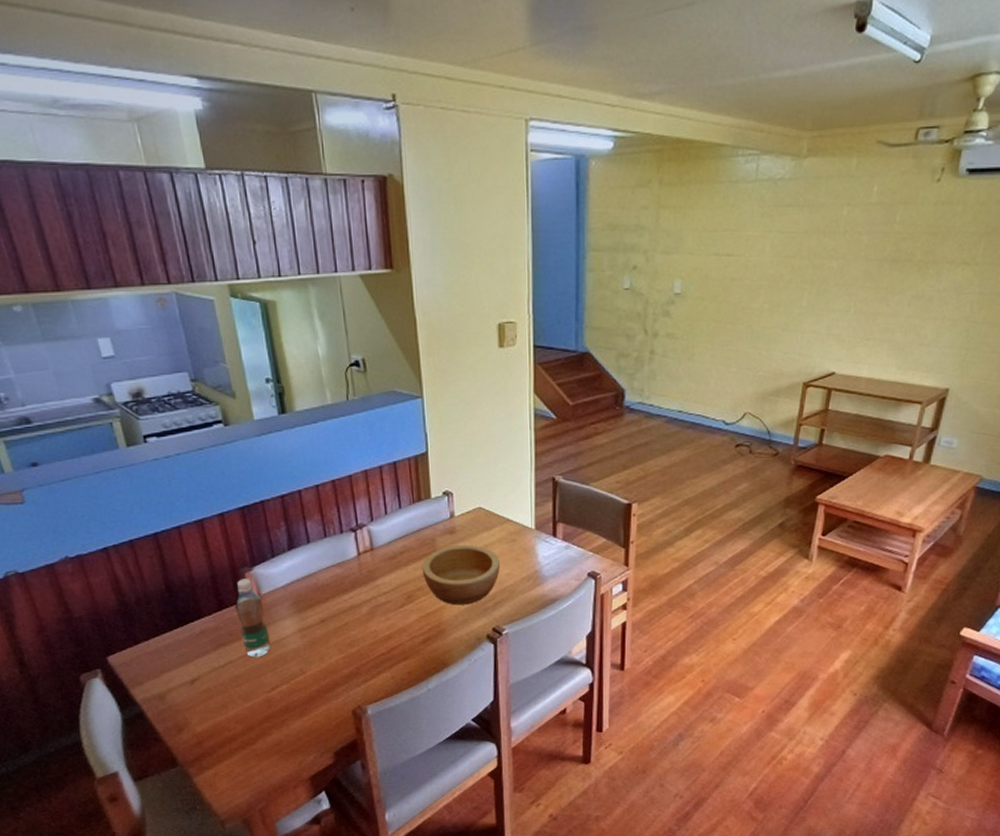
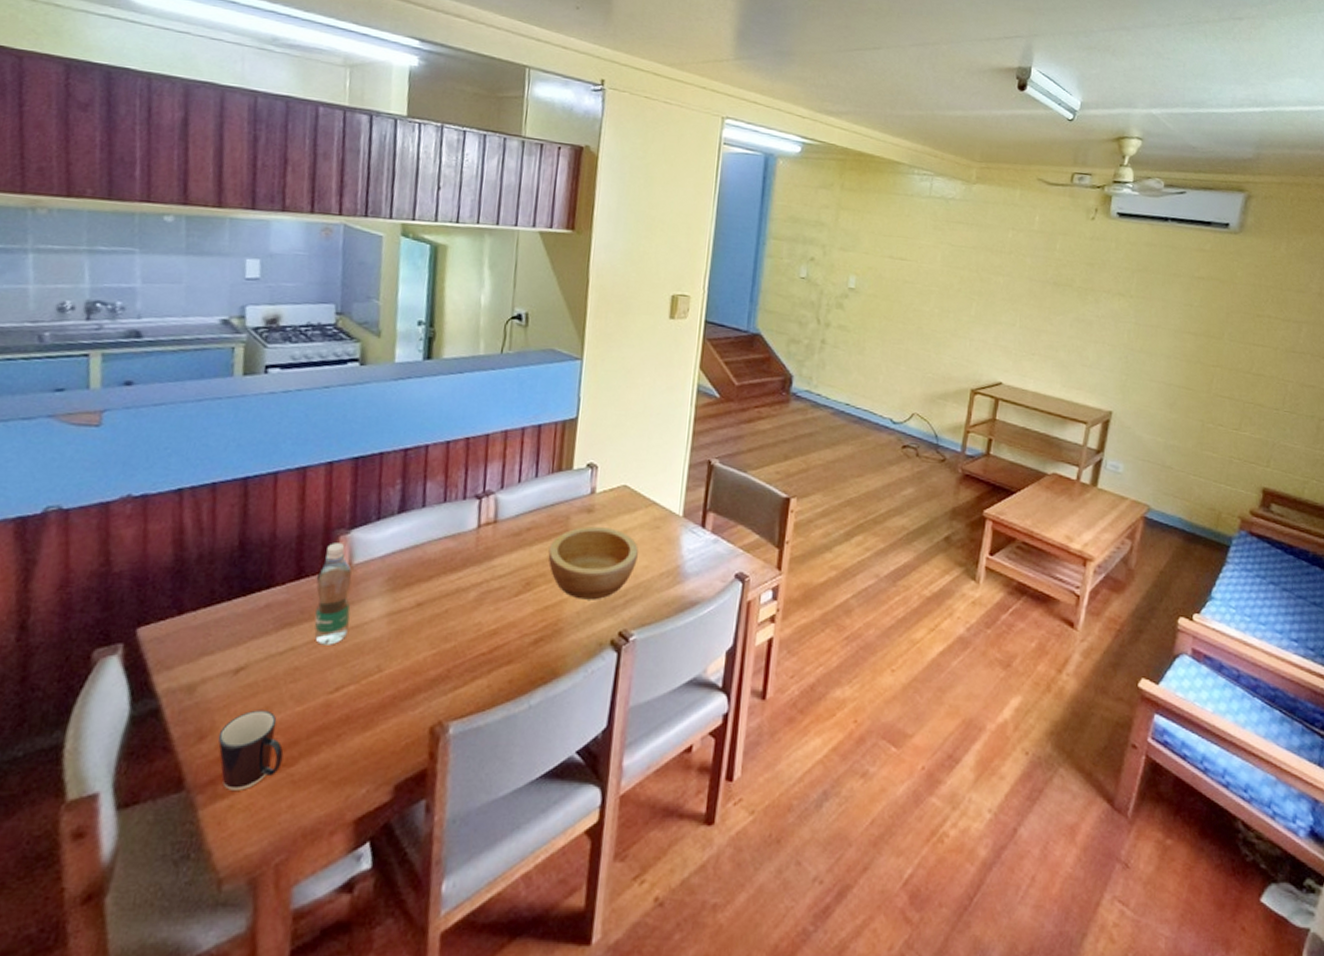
mug: none [192,707,246,764] -> present [217,710,284,790]

